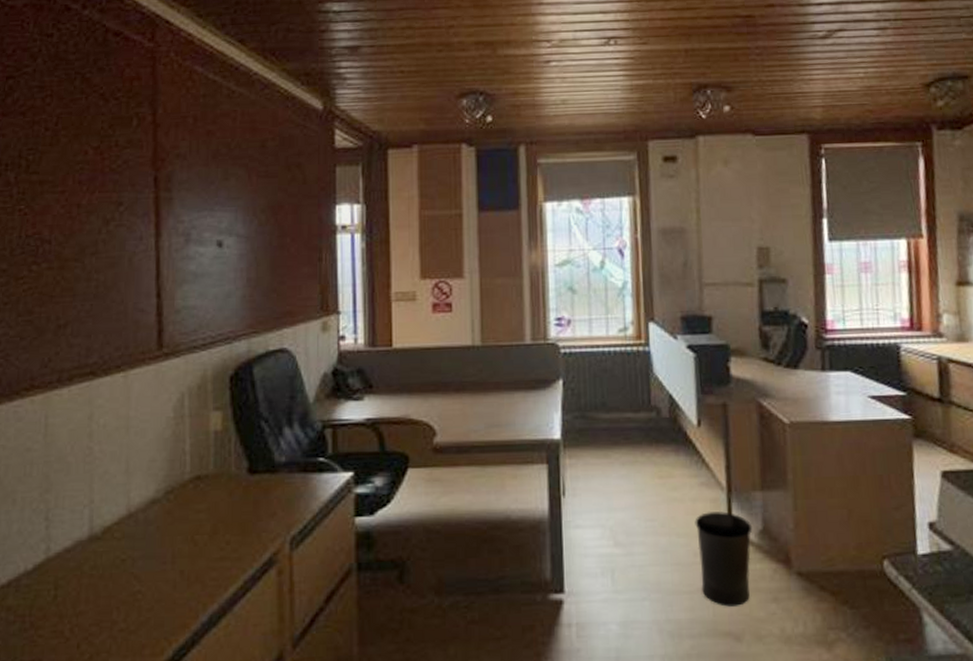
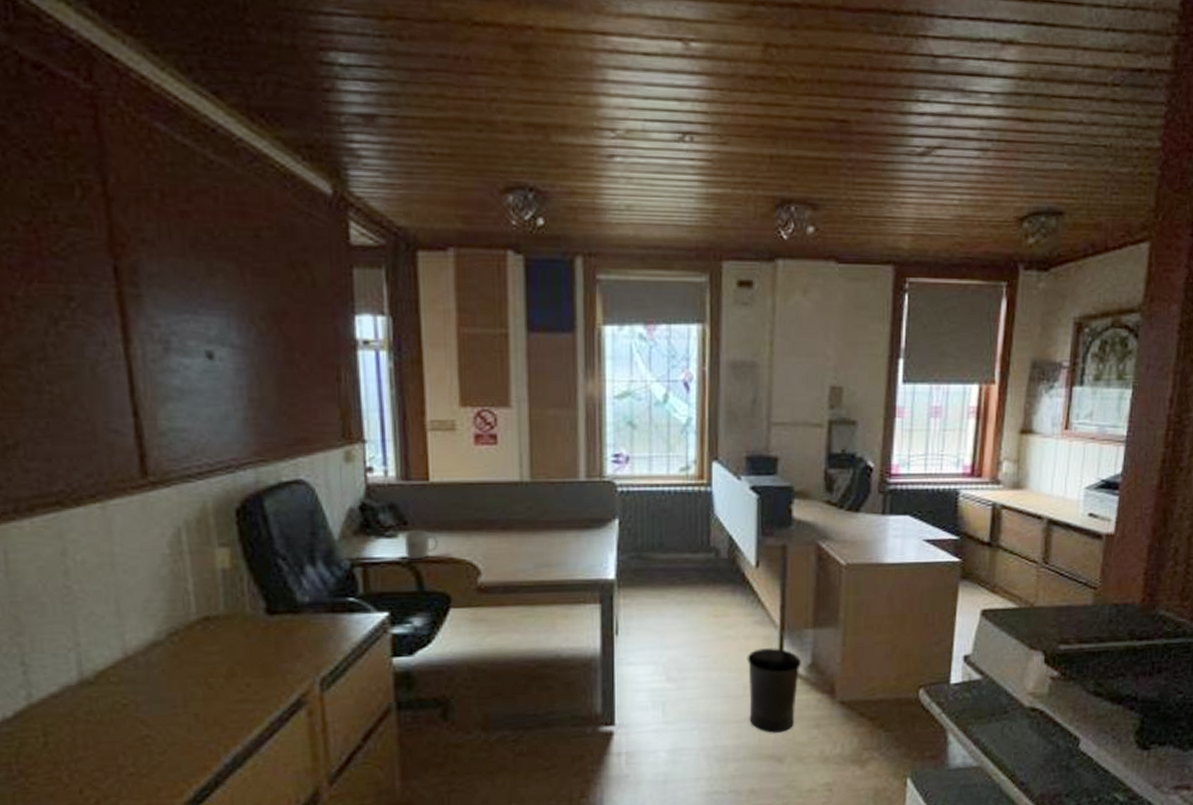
mug: none [369,391,399,421] -> present [403,529,438,560]

